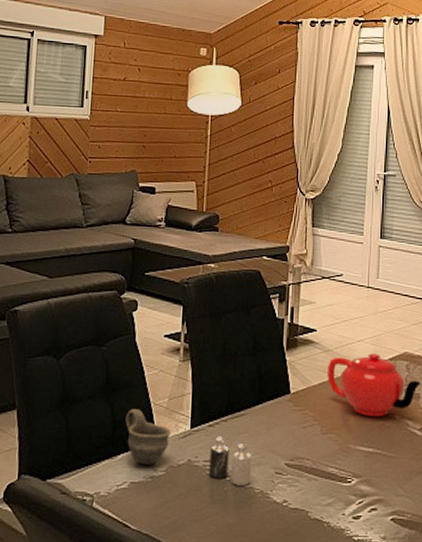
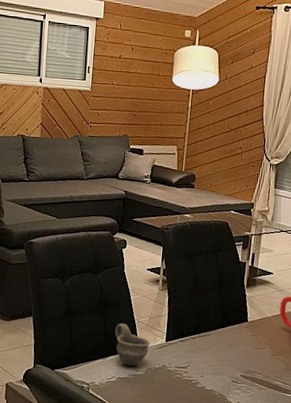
candle: present [209,436,252,486] -> none [179,349,214,389]

